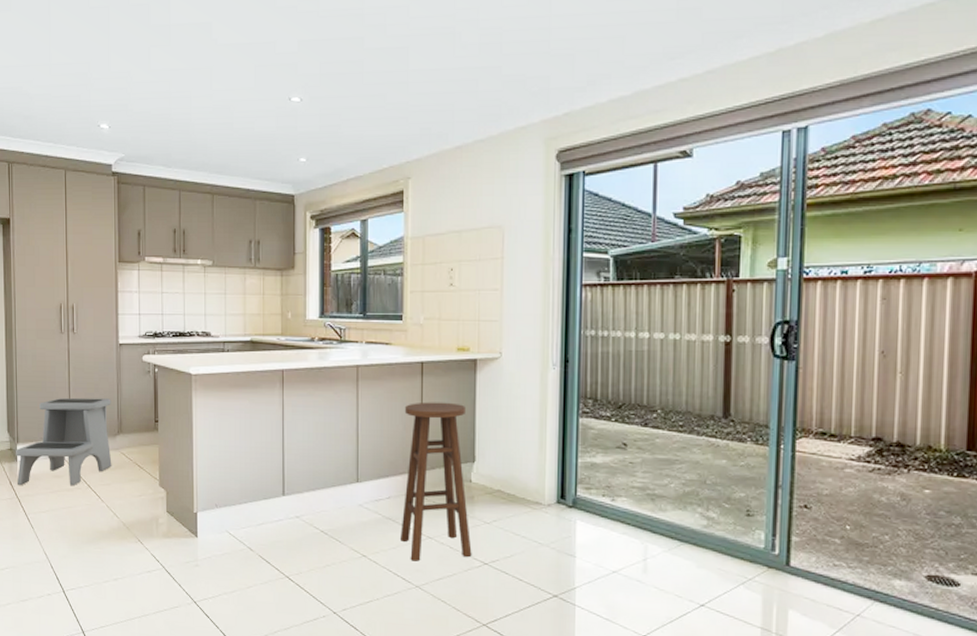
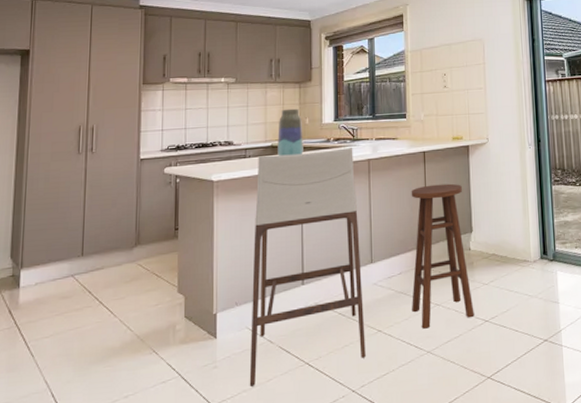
step stool: present [16,397,112,486] -> none [17,212,130,314]
bar stool: none [229,349,349,591] -> present [249,147,366,388]
vase: none [257,300,285,353] -> present [278,108,303,156]

